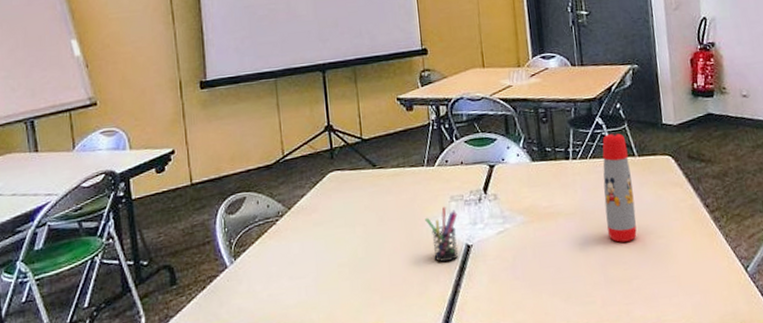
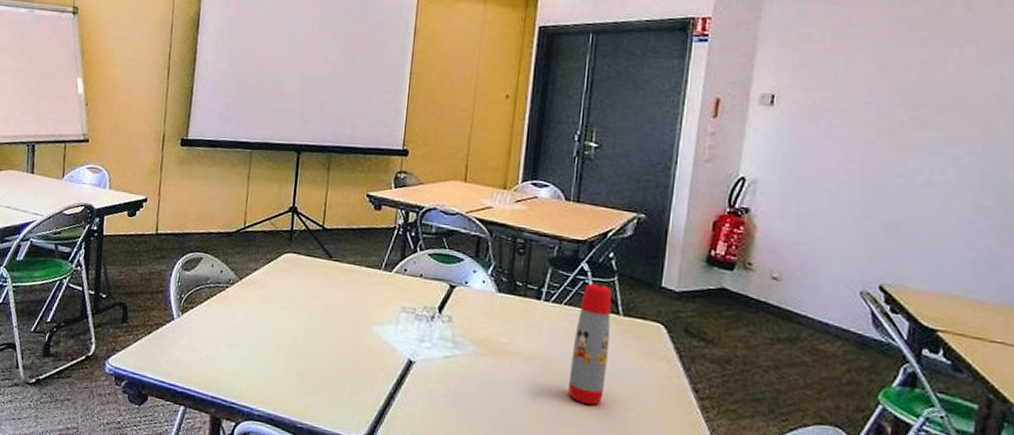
pen holder: present [425,206,458,262] -> none [371,314,406,372]

